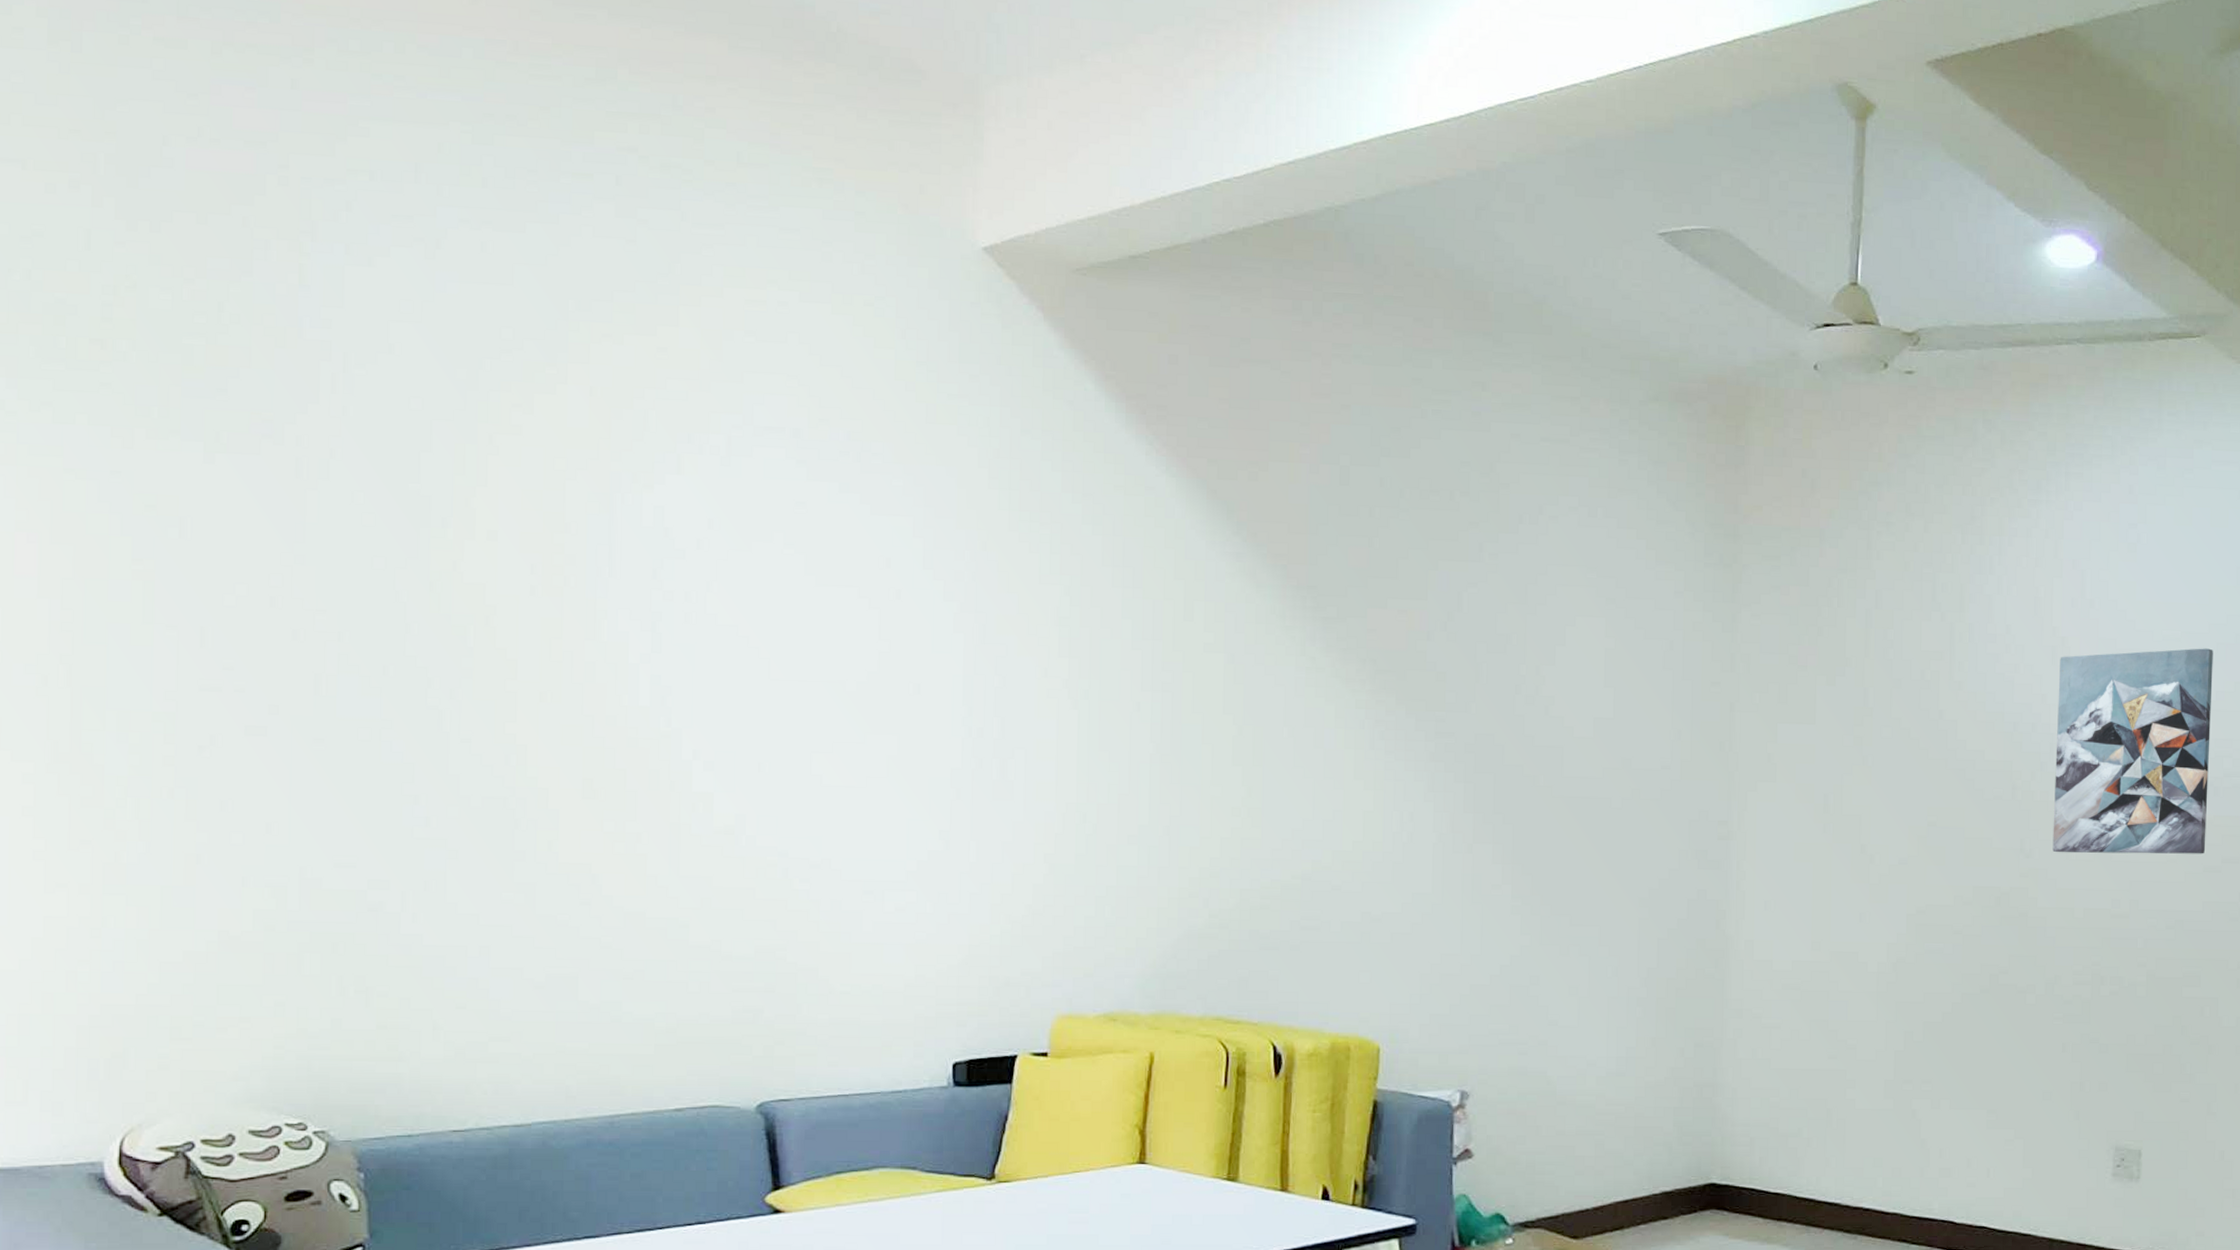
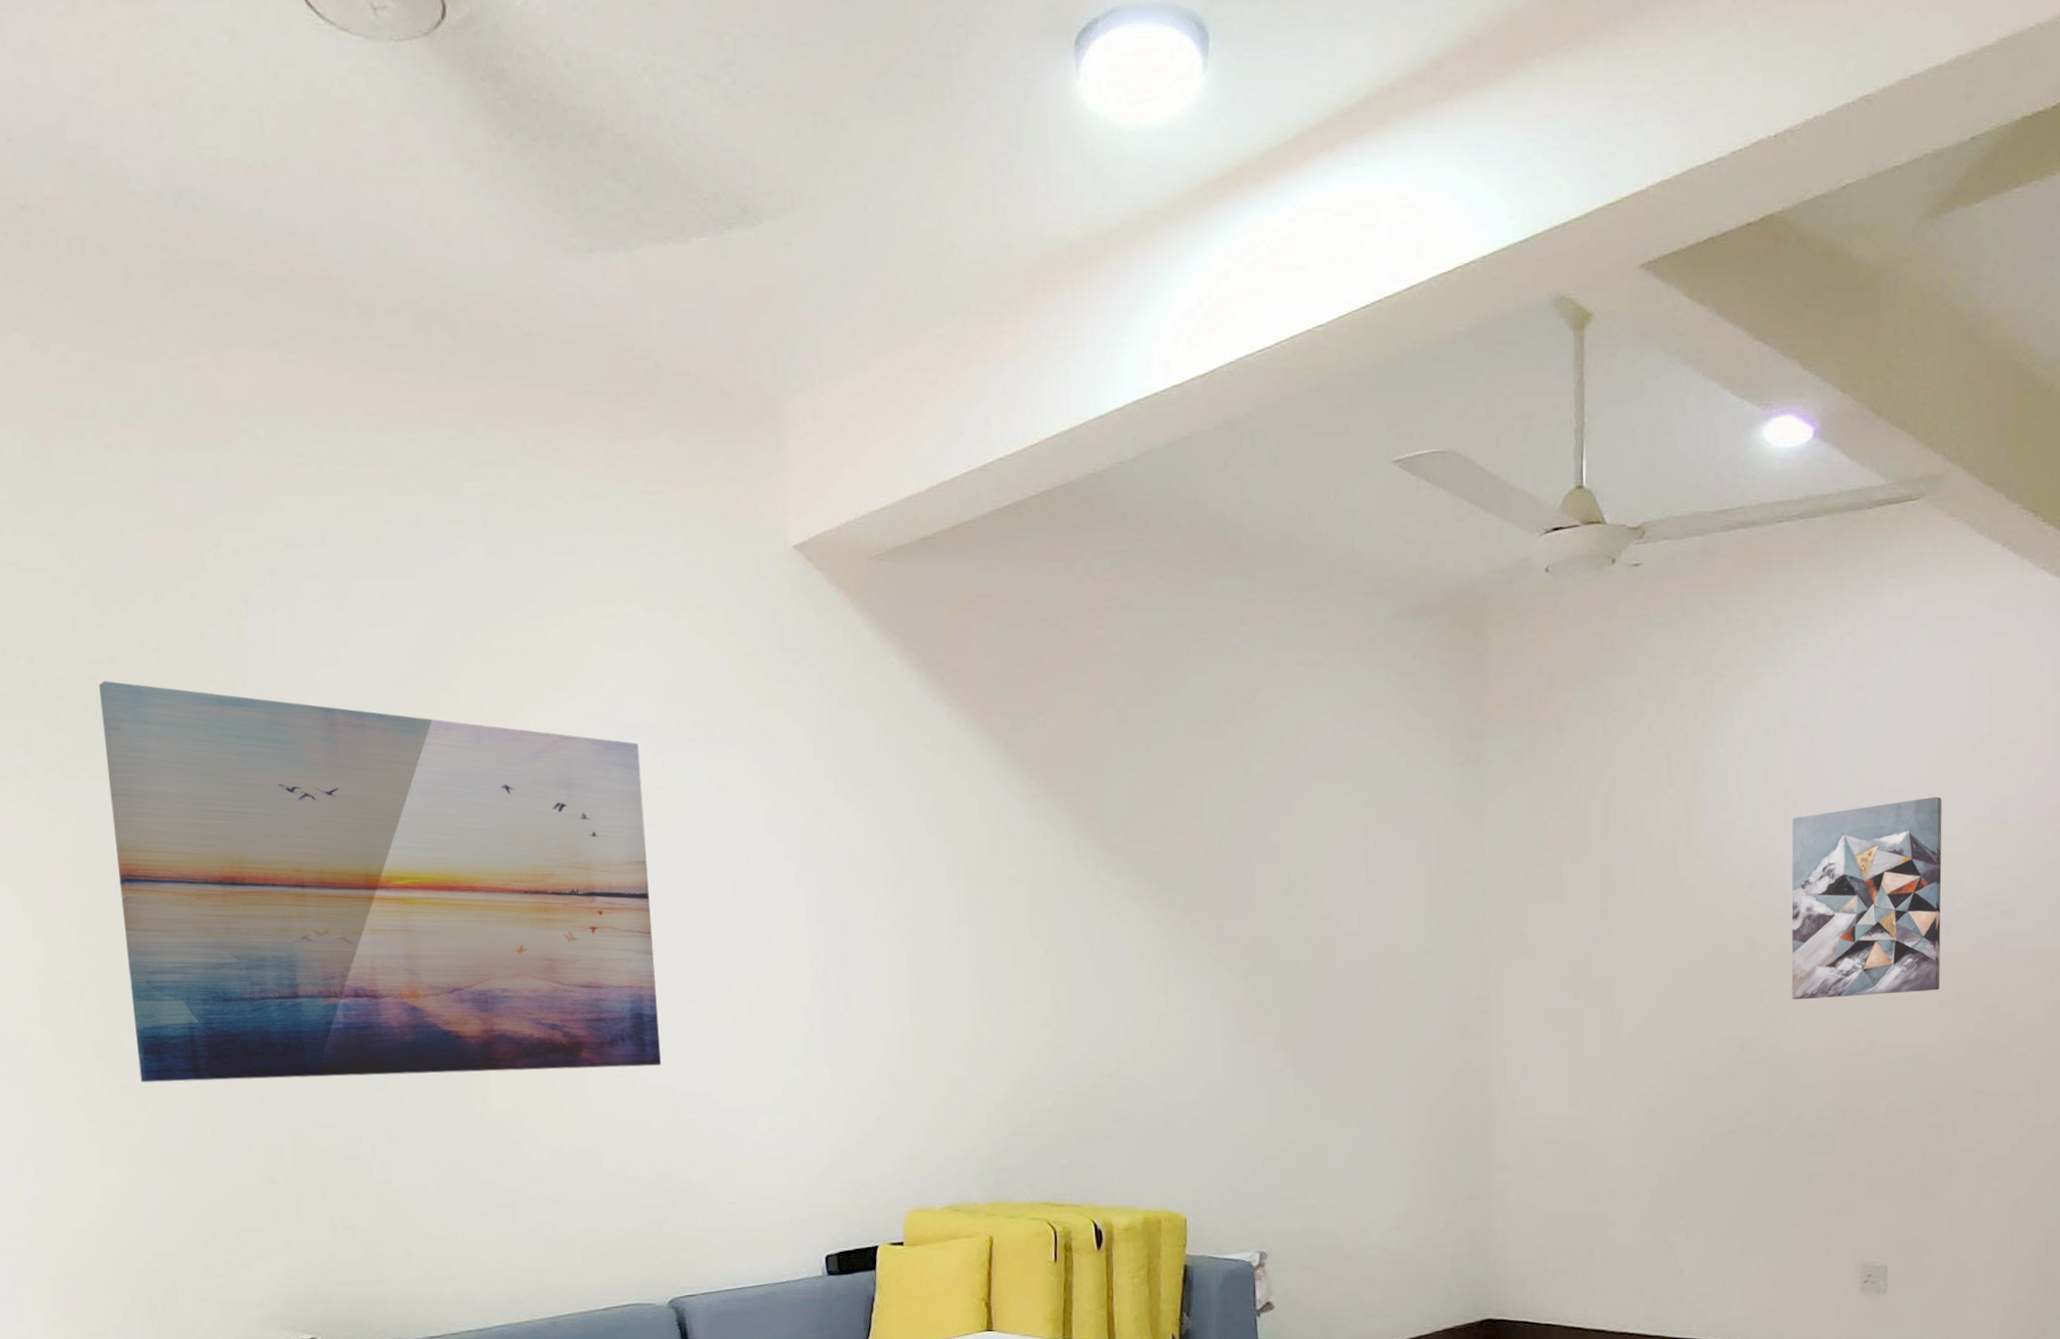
wall art: none [110,310,780,825] -> present [99,681,662,1083]

